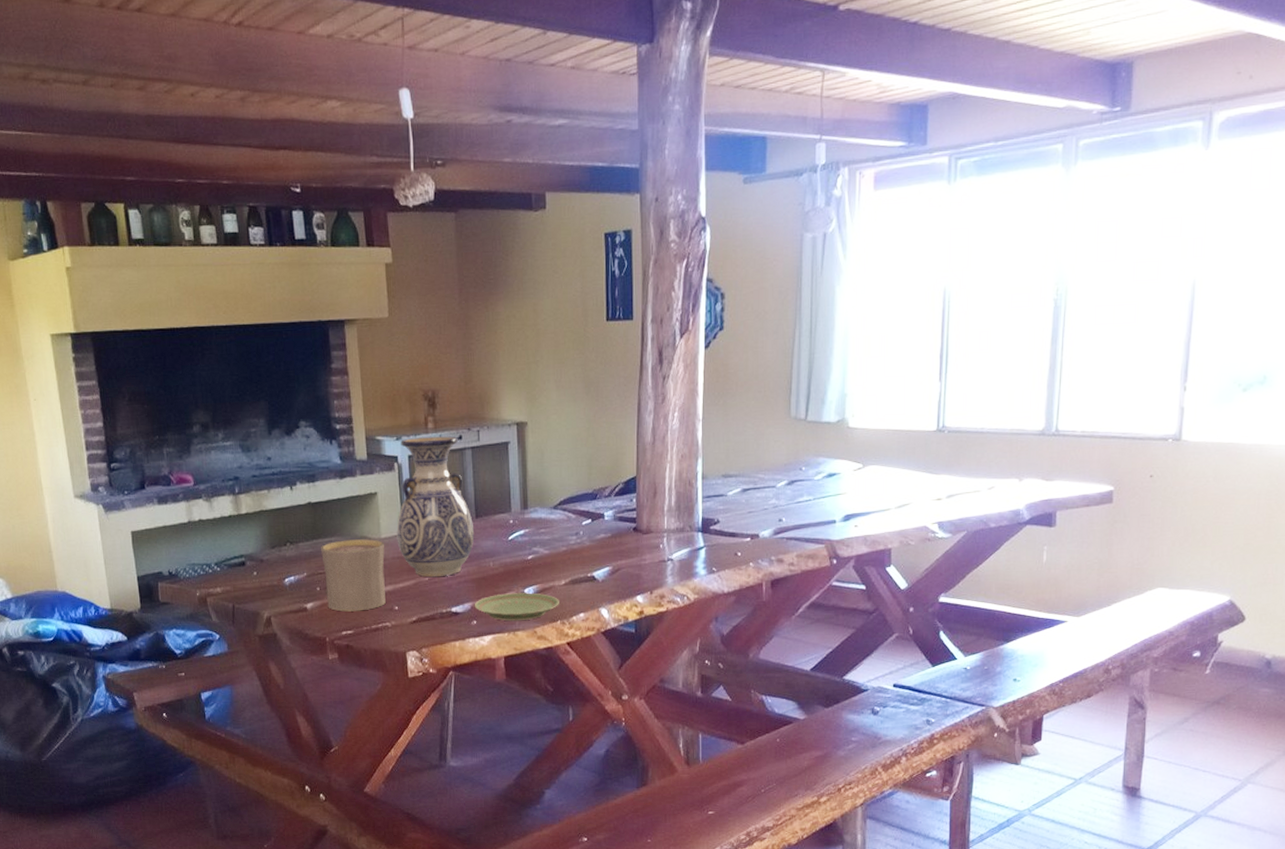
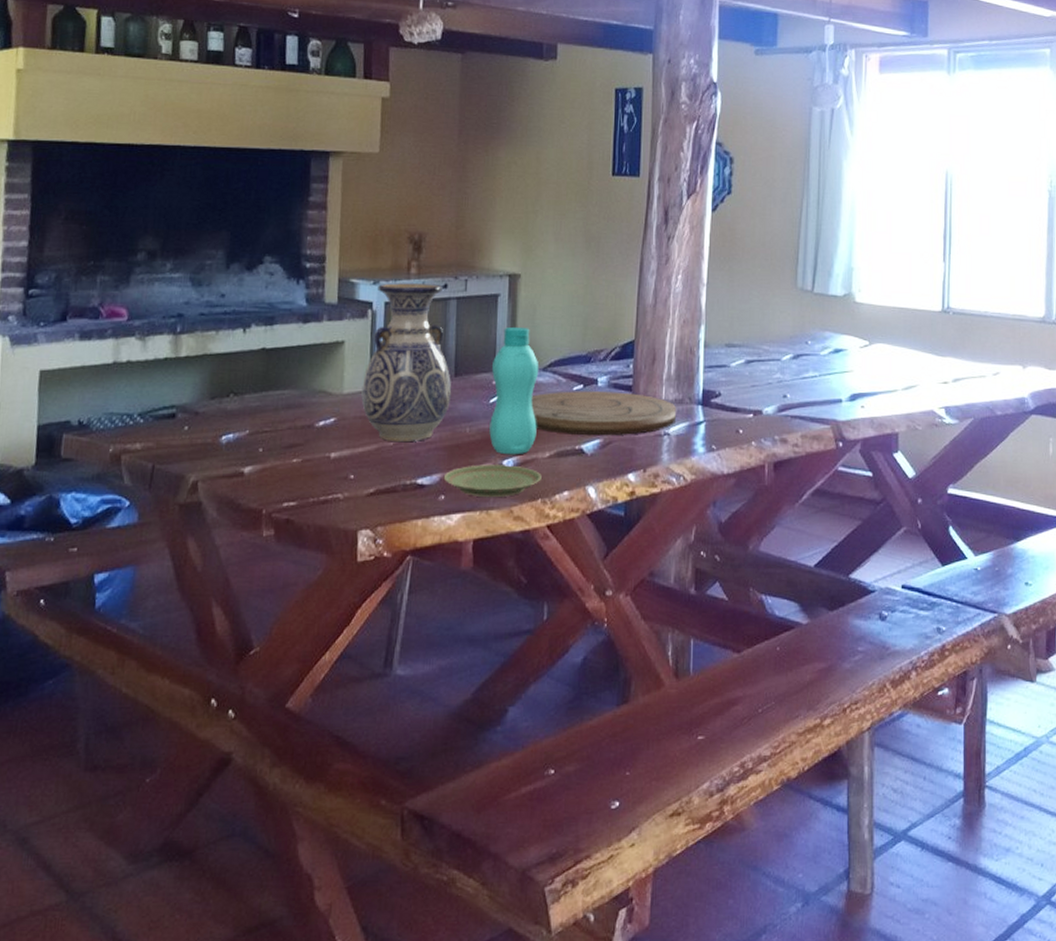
cup: present [321,539,386,612] -> none [269,394,346,479]
bottle: none [508,470,552,584] -> present [489,326,539,455]
cutting board: none [545,524,679,564] -> present [531,391,677,436]

